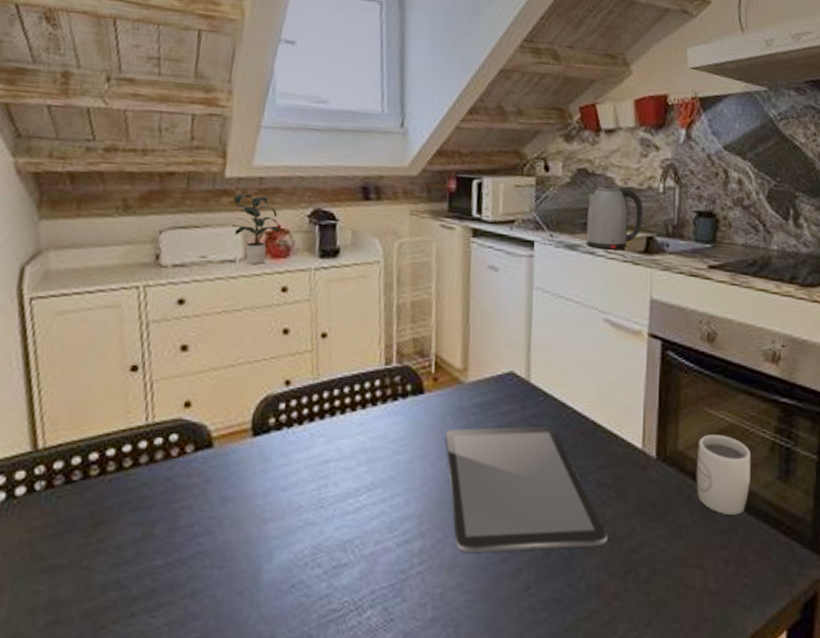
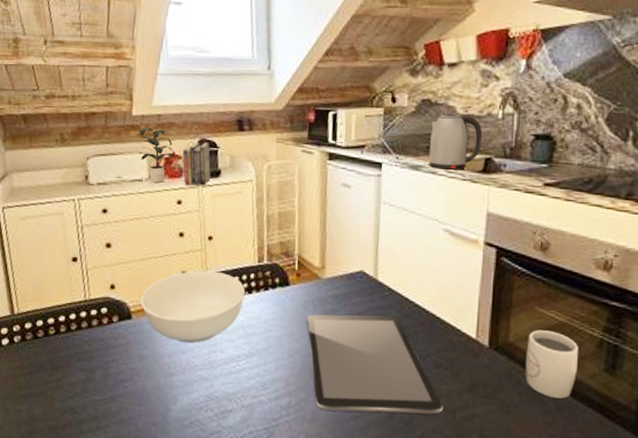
bowl: none [225,377,369,477] -> present [140,270,246,343]
books: none [290,213,327,270] -> present [182,142,211,187]

